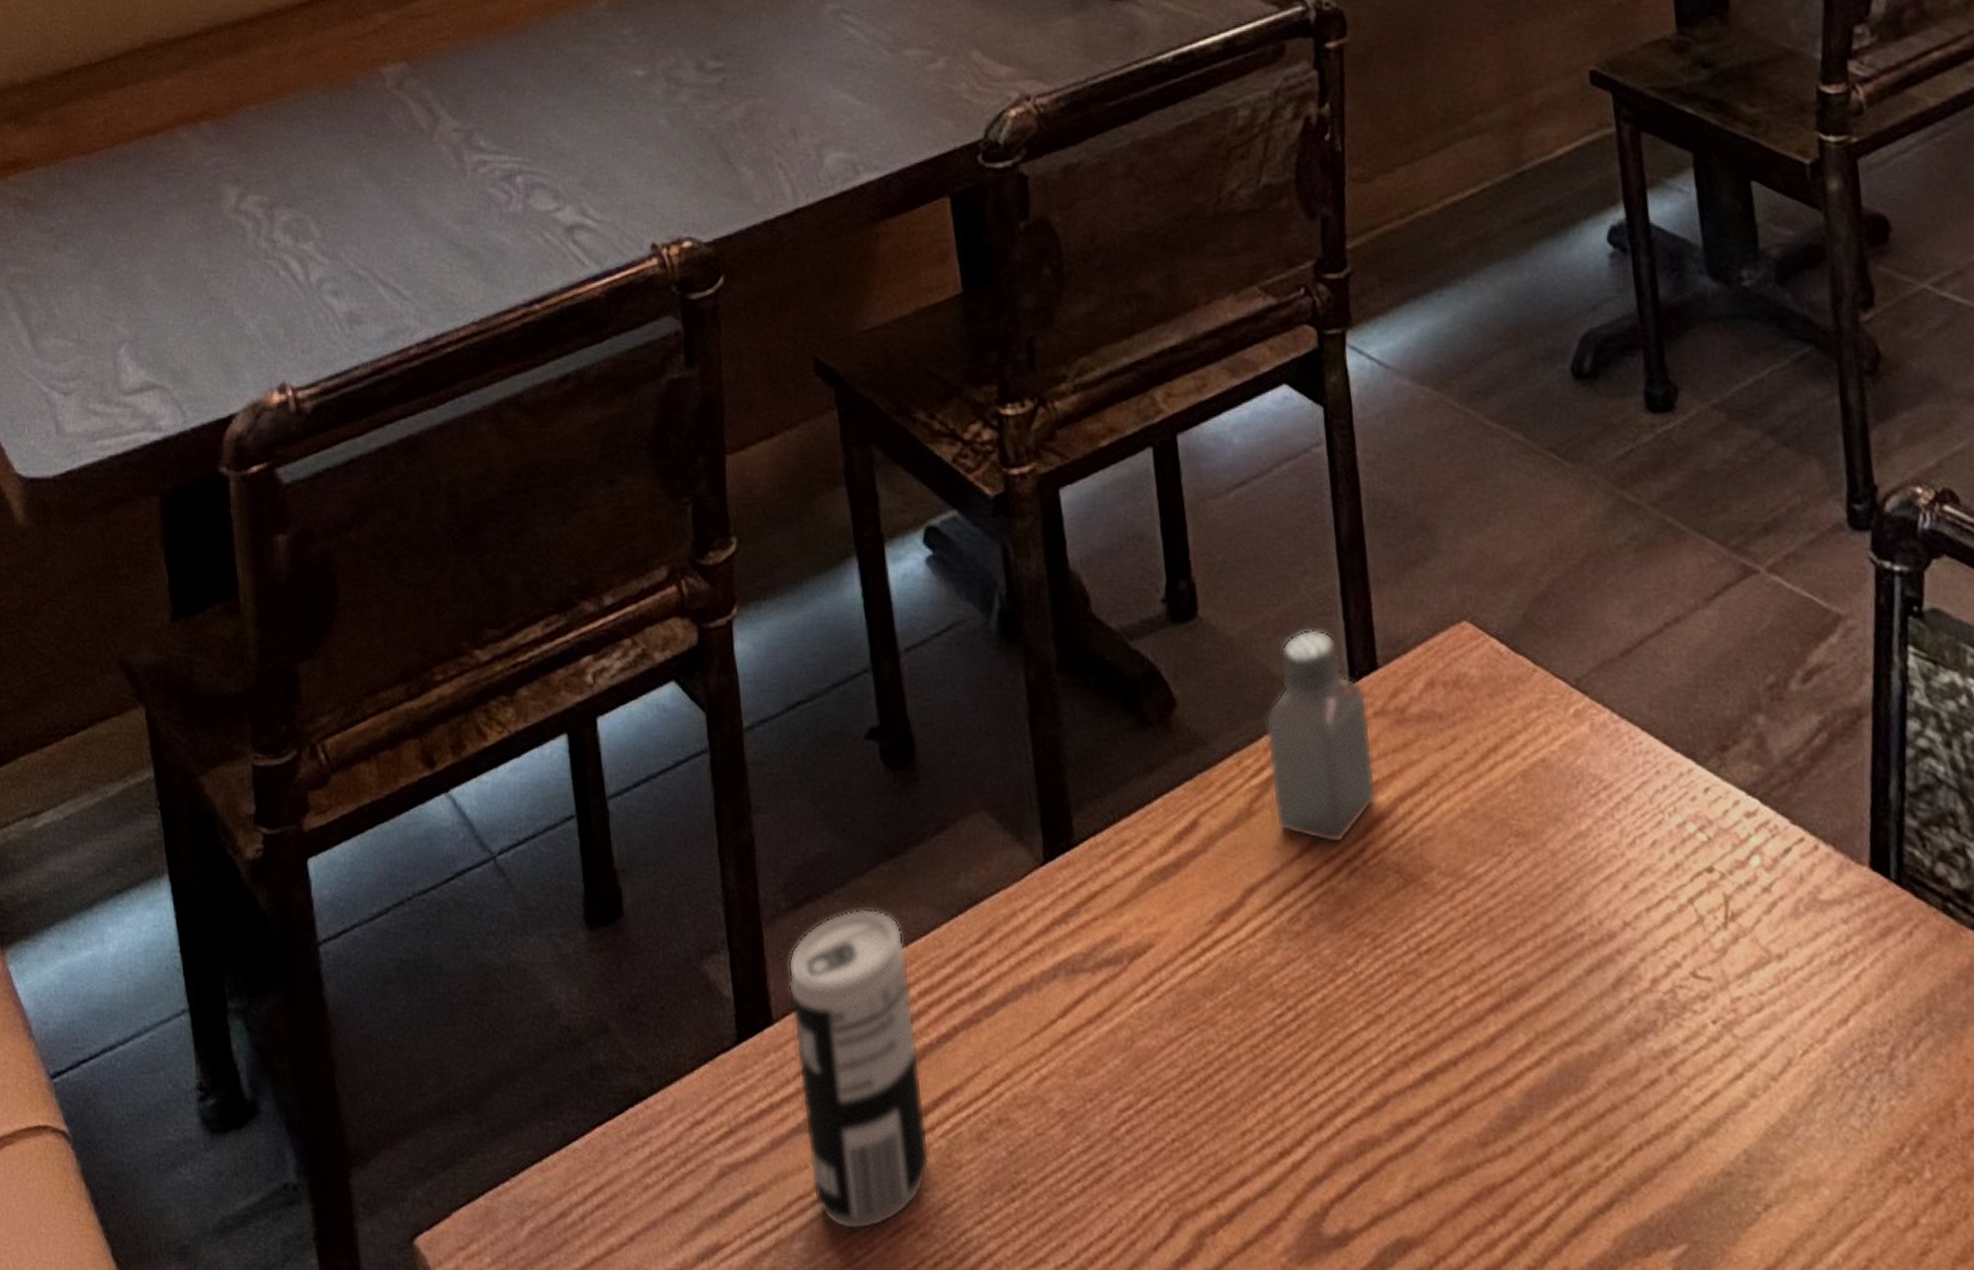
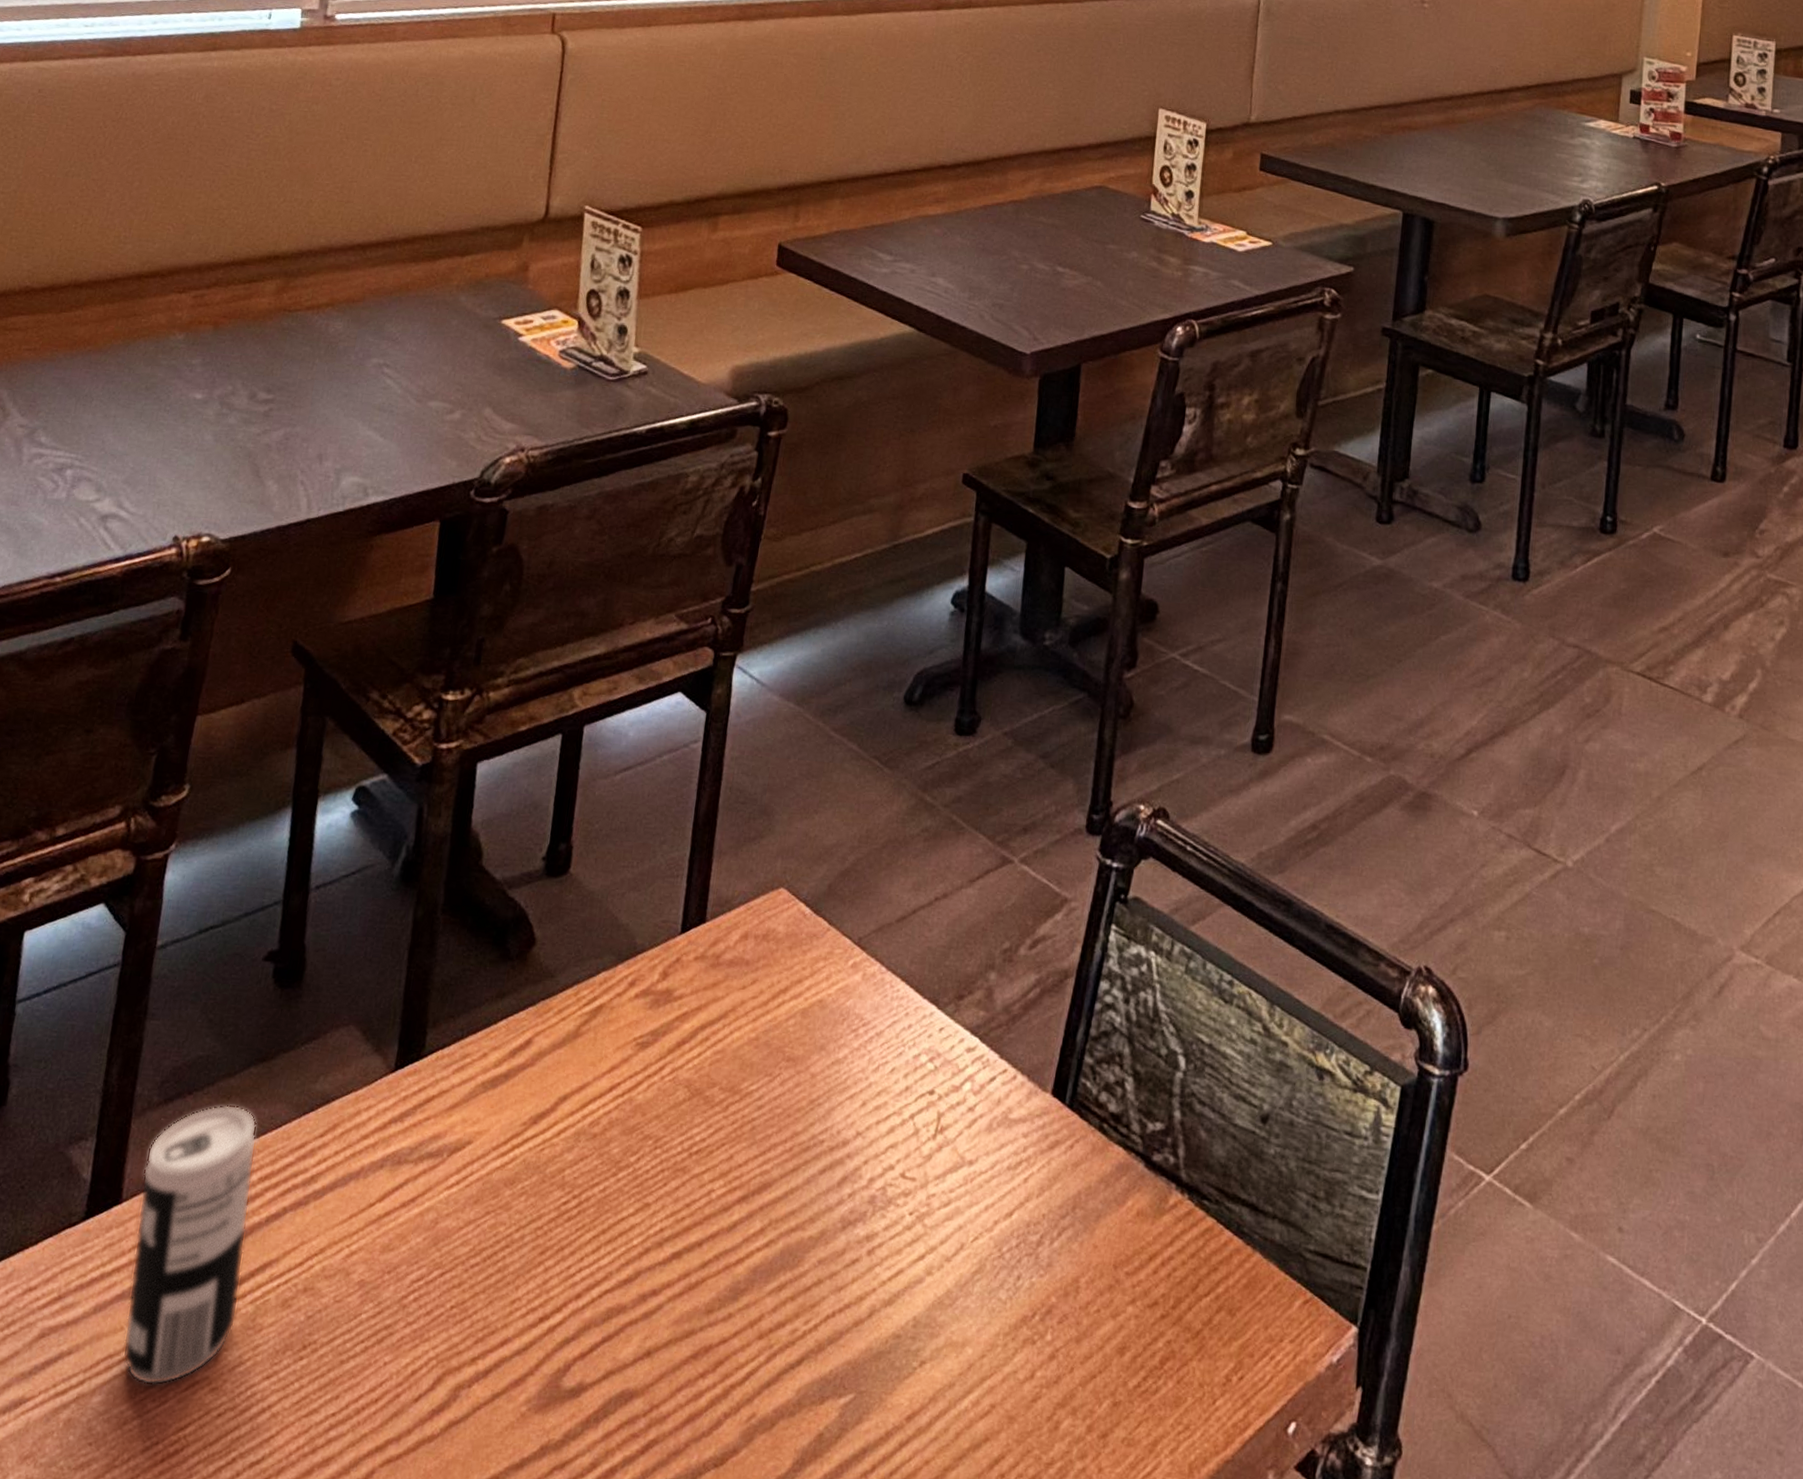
saltshaker: present [1265,630,1377,844] -> none [596,888,692,1062]

